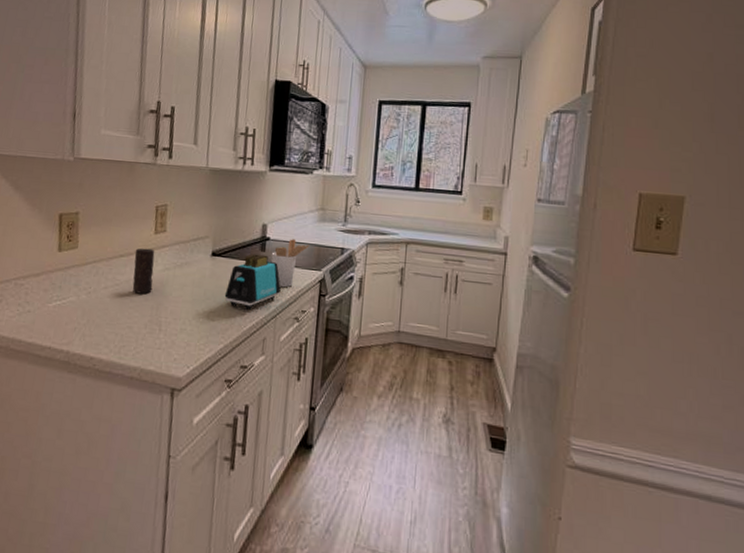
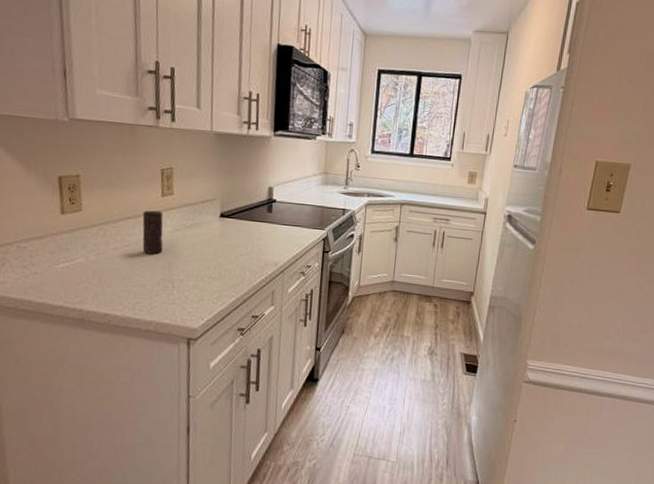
toaster: present [224,253,281,310] -> none [234,215,288,266]
utensil holder: present [271,239,309,288] -> none [277,201,313,246]

